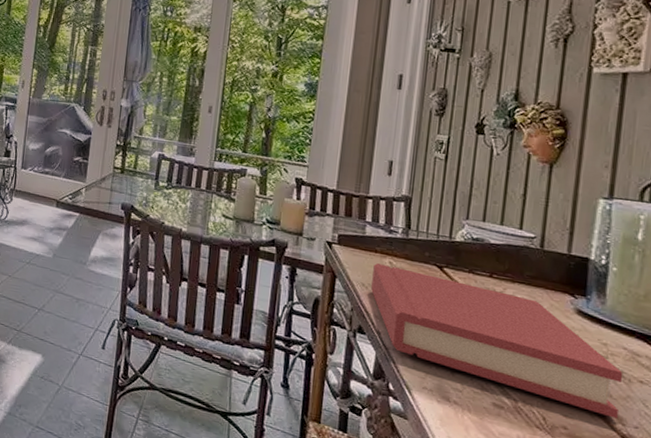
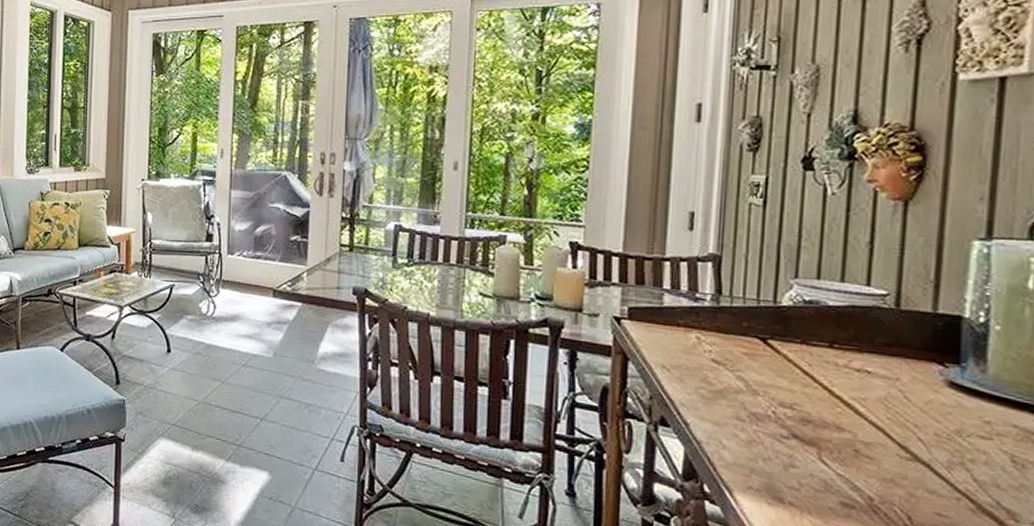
hardback book: present [371,263,624,419] -> none [674,340,1014,514]

